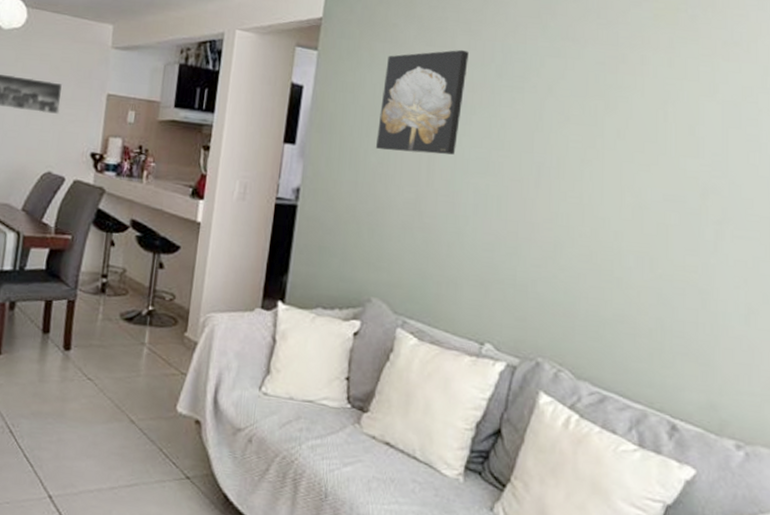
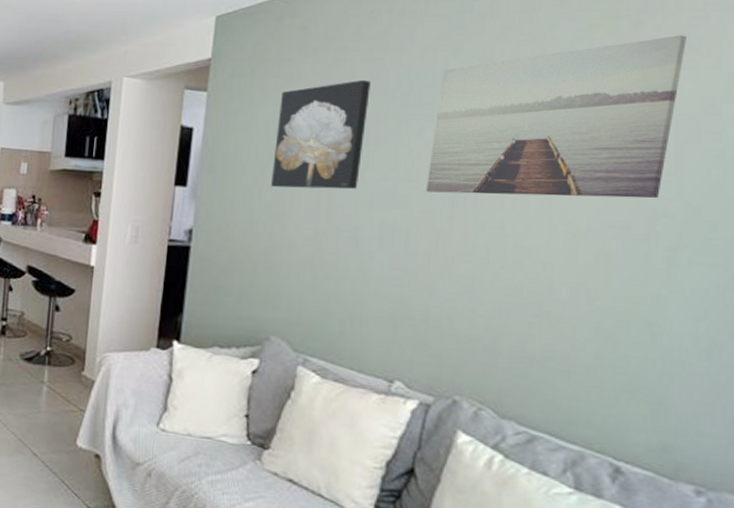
wall art: none [515,30,731,176] -> present [425,35,686,199]

